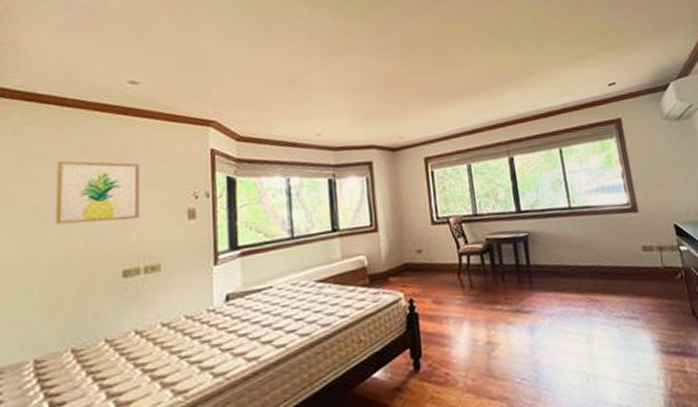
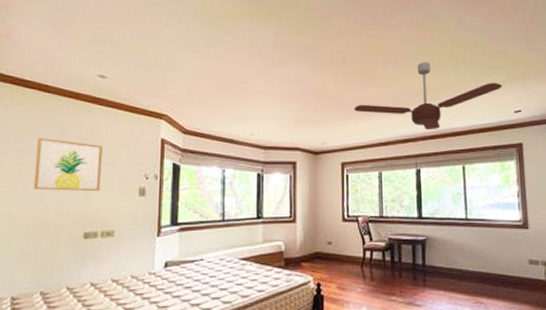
ceiling fan: none [432,38,593,113] -> present [354,62,502,130]

